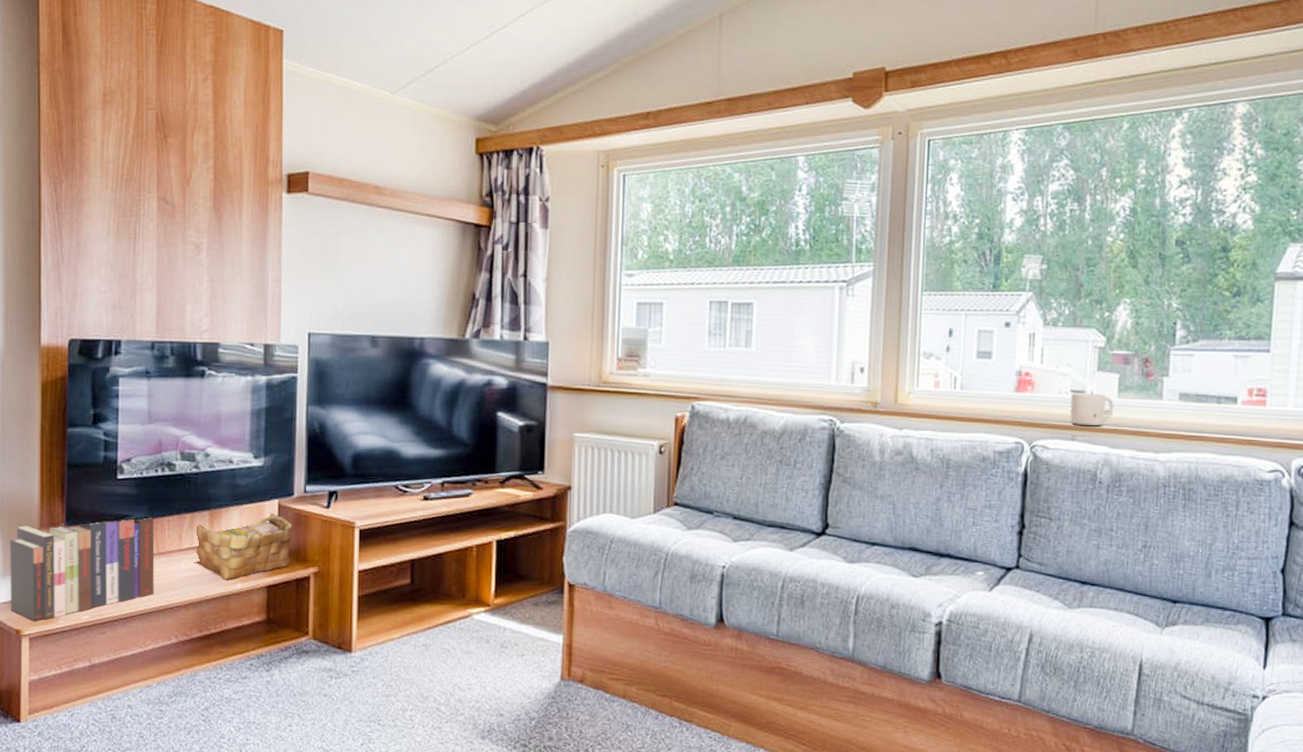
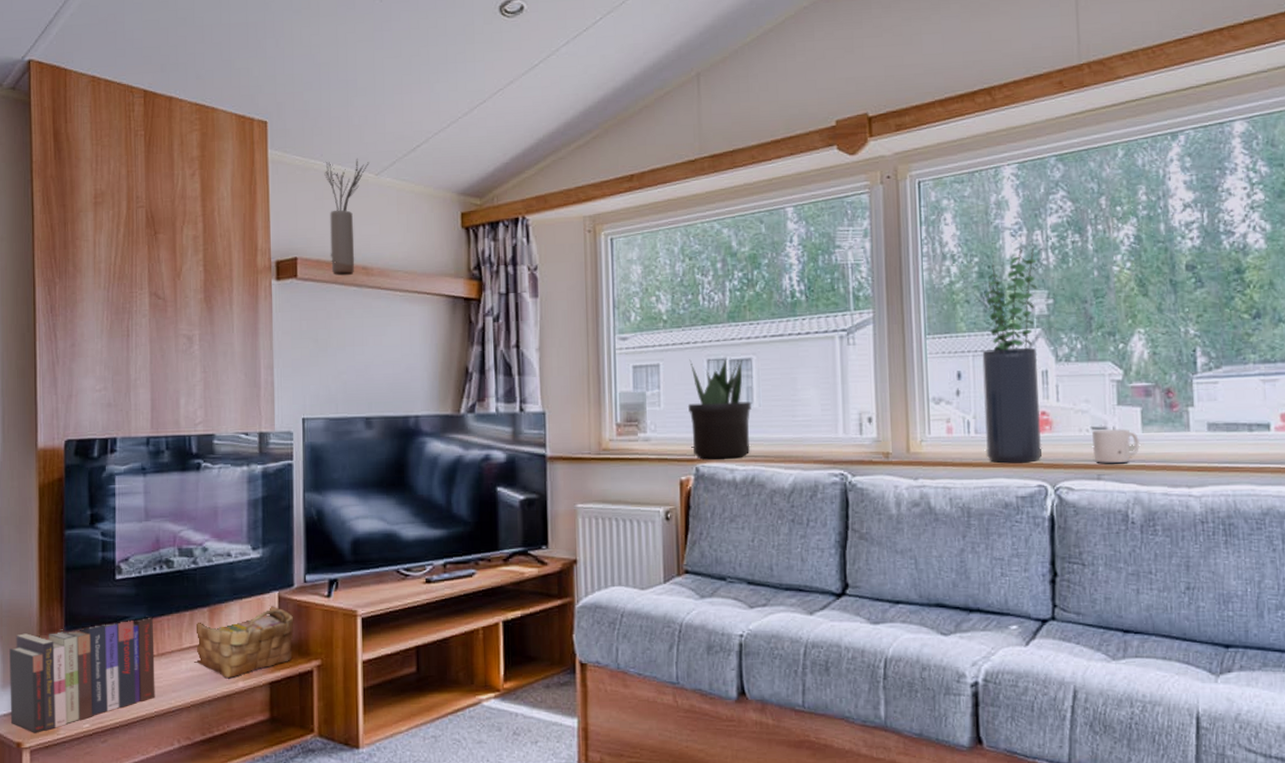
vase: none [340,75,386,194] -> present [324,158,369,276]
planter: none [687,300,750,399] -> present [687,358,753,459]
vase: none [970,211,1036,420] -> present [982,246,1041,463]

